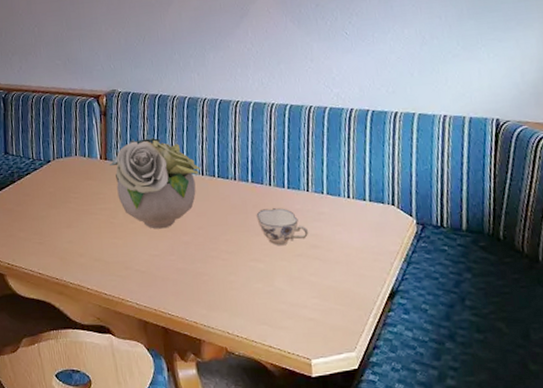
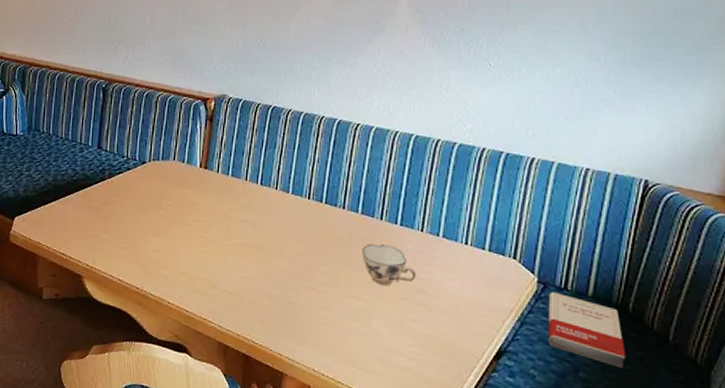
flower arrangement: present [110,137,201,229] -> none [209,150,308,251]
book: none [428,230,505,292] -> present [548,291,627,369]

